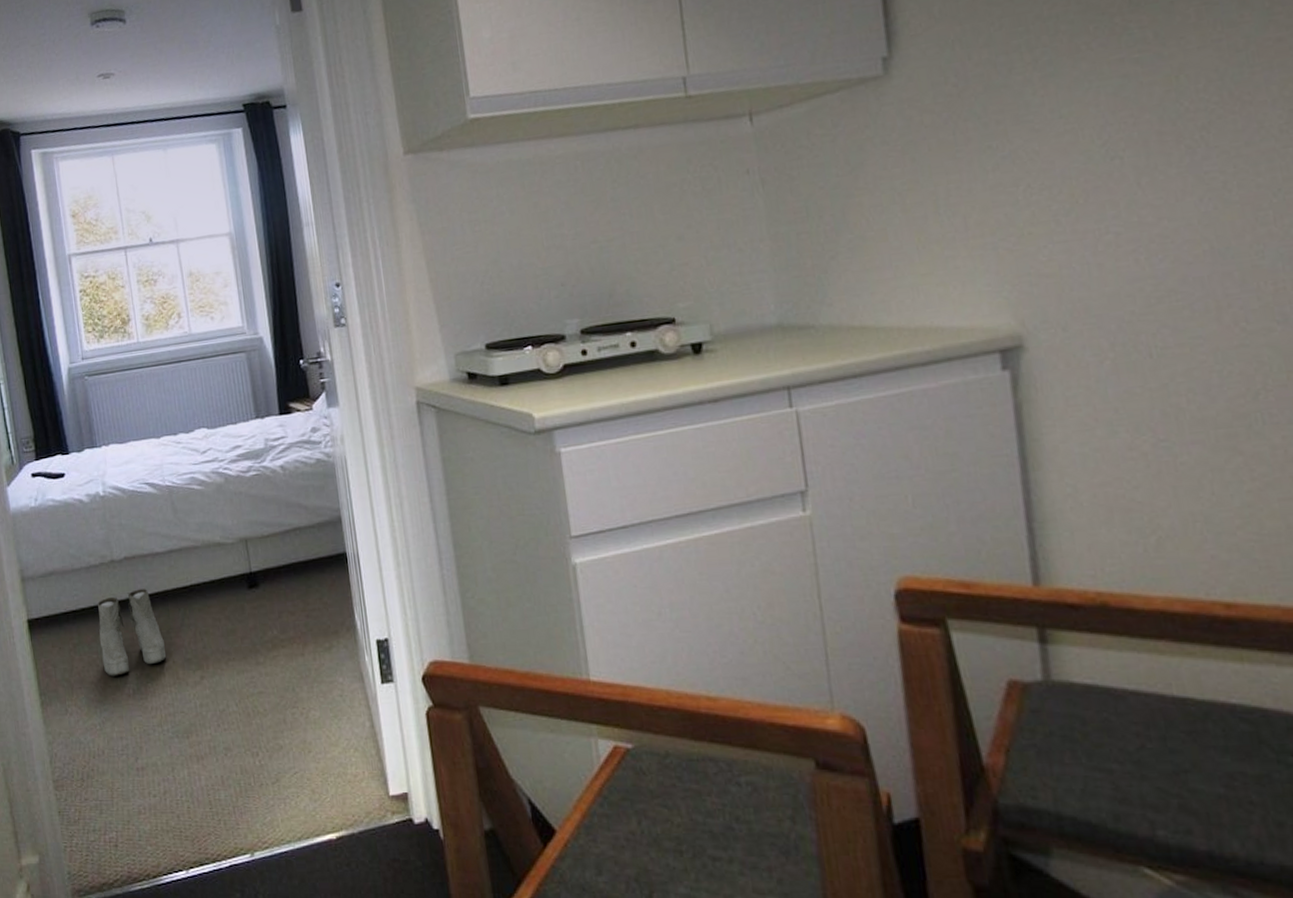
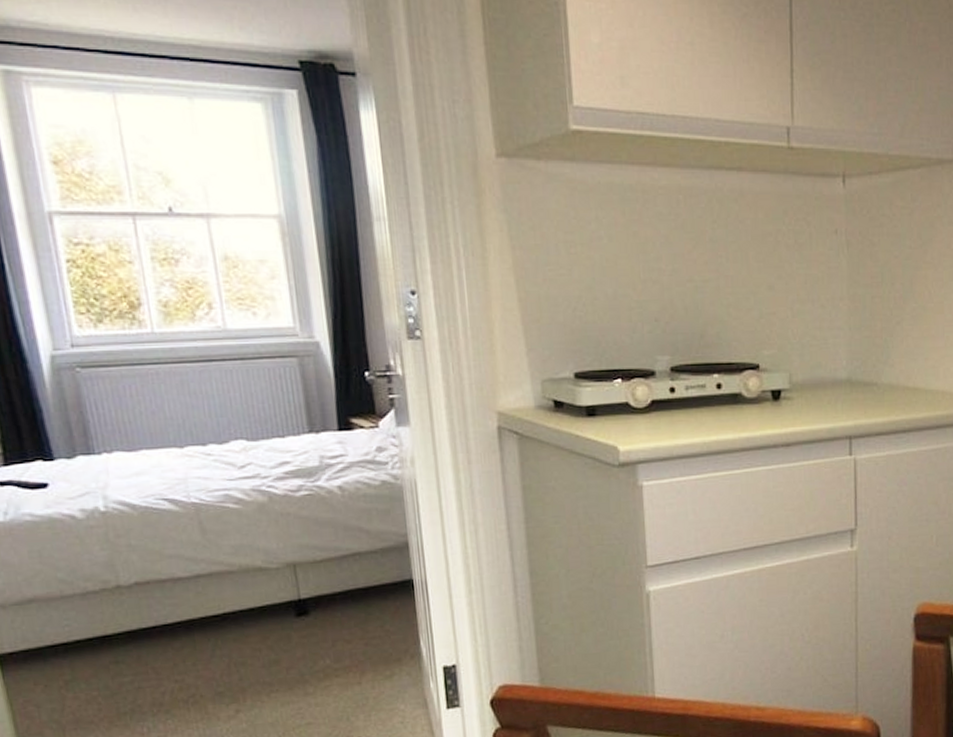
boots: present [98,589,167,676] -> none [98,617,192,715]

